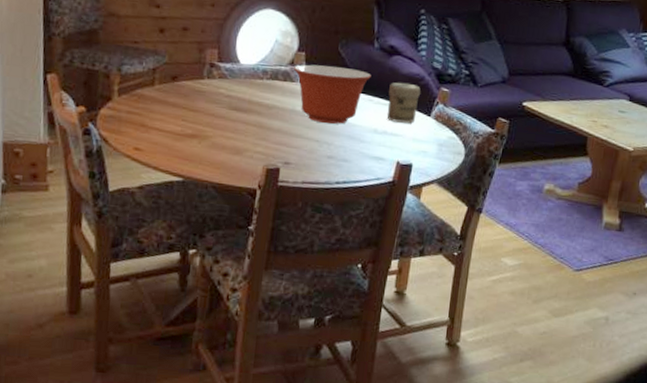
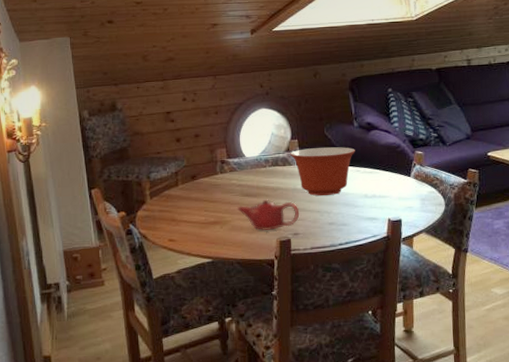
teapot: none [220,117,295,155] -> present [236,199,300,230]
jar: present [387,82,421,124] -> none [372,151,399,186]

